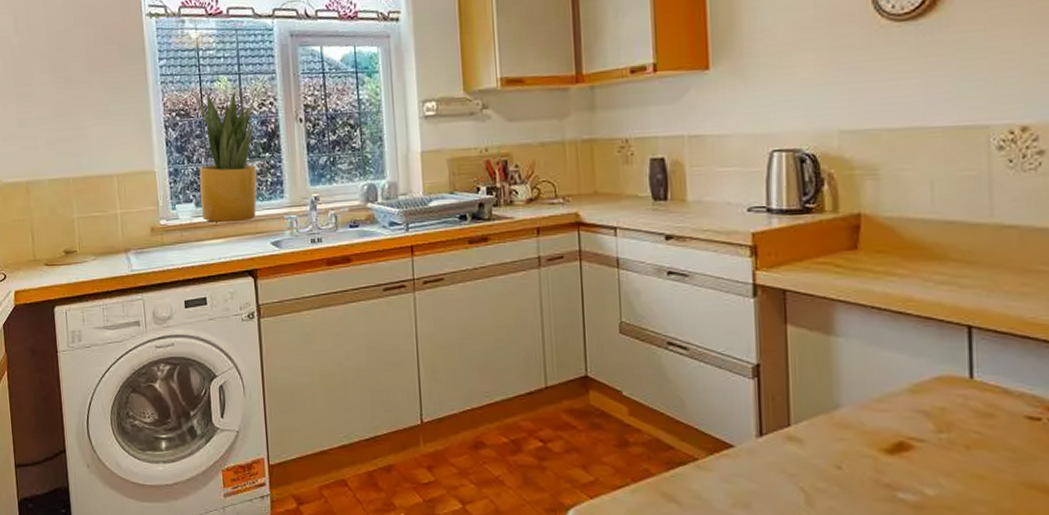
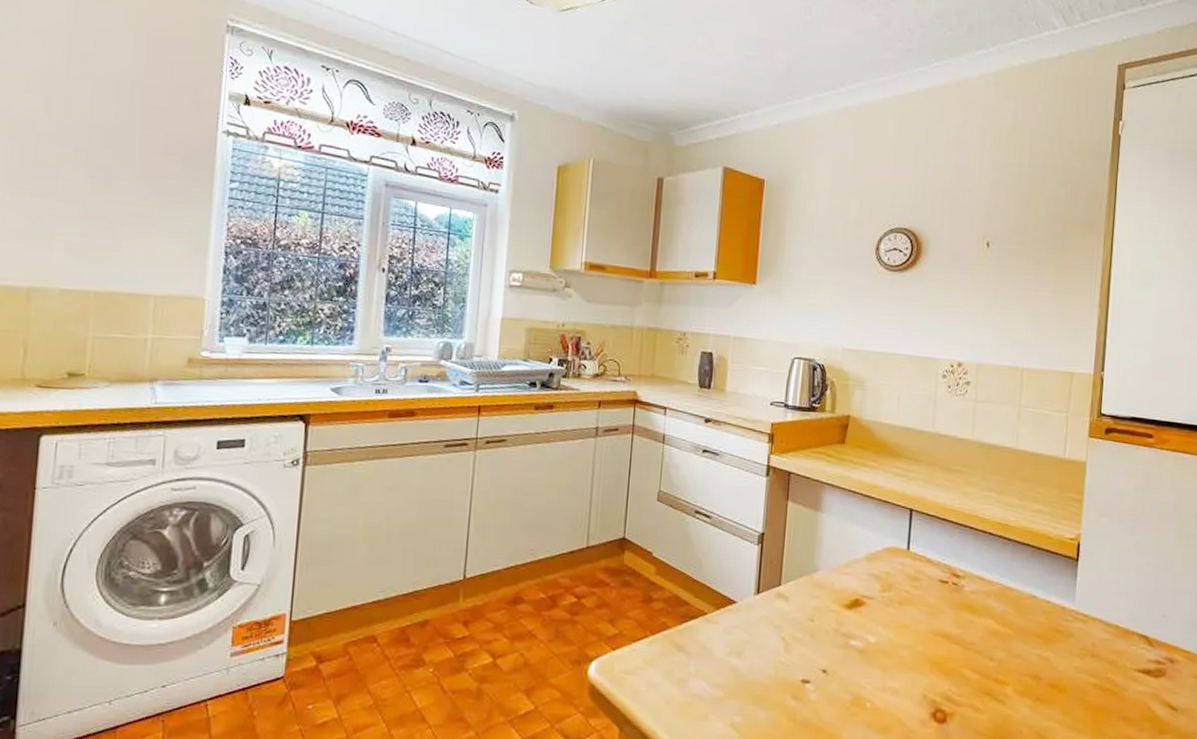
planter: present [194,88,257,223] -> none [255,223,339,364]

